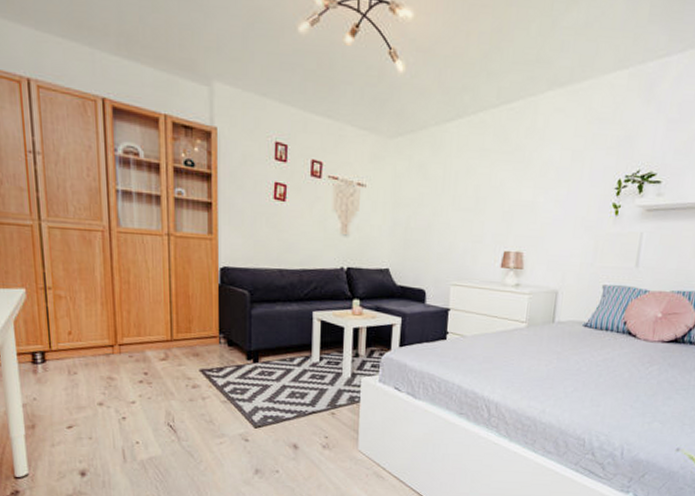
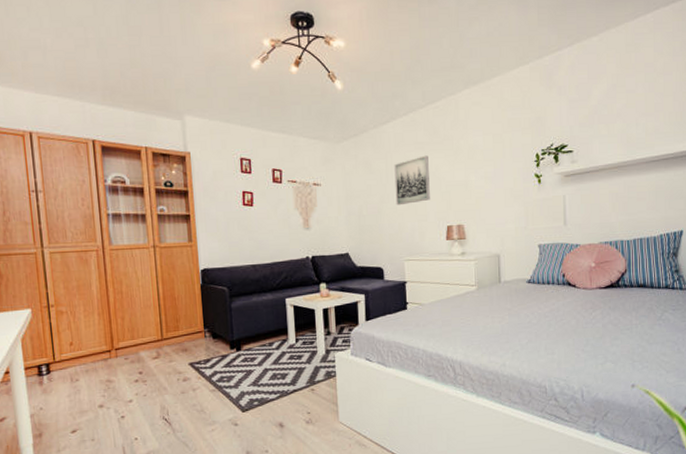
wall art: none [449,165,494,221] -> present [394,155,430,206]

